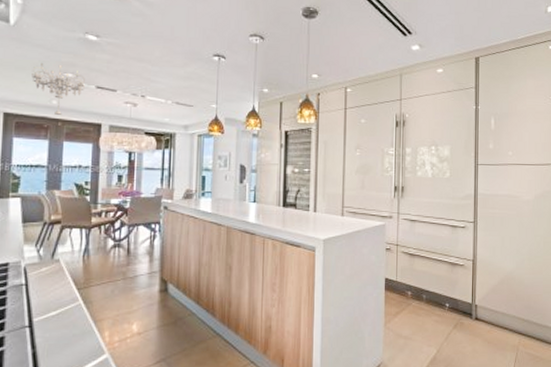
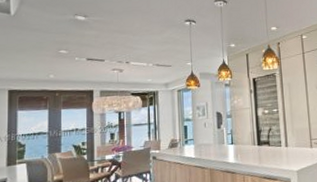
chandelier: present [32,63,86,115] -> none [31,43,78,87]

